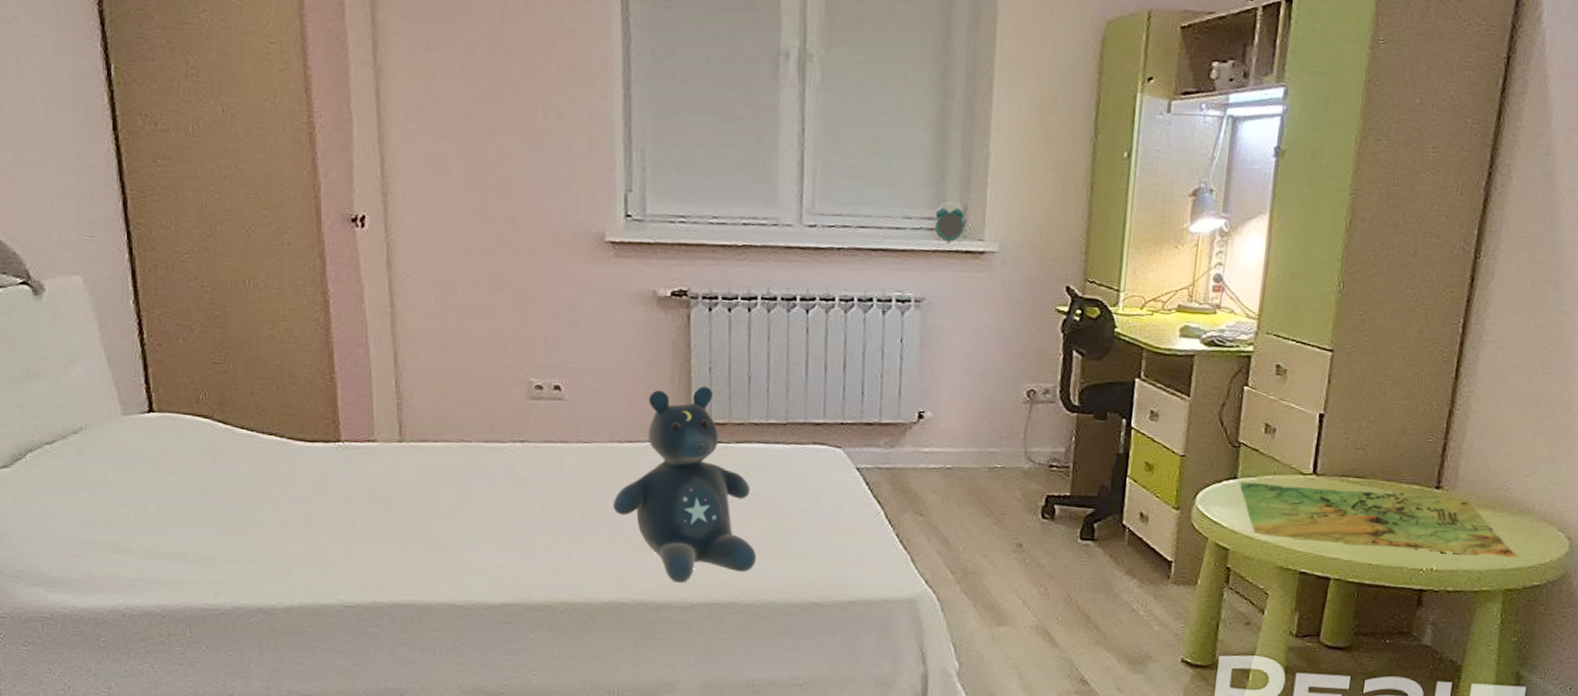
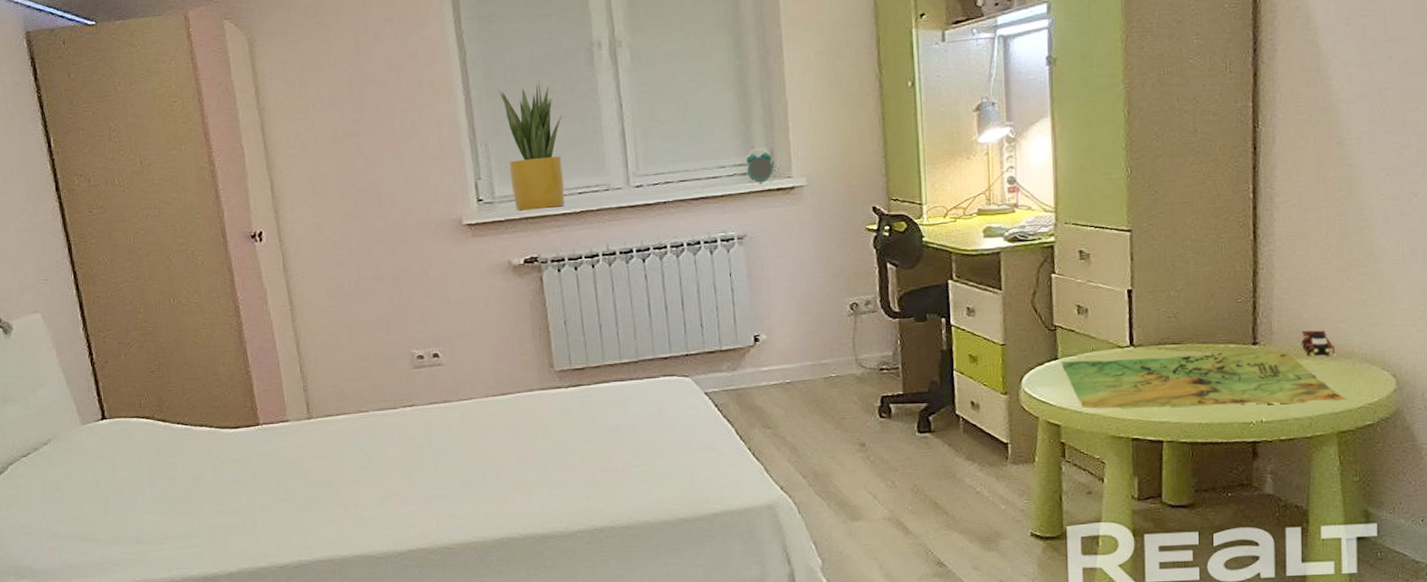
stuffed bear: present [612,385,757,583] -> none [494,337,626,514]
planter: none [663,86,735,237] -> present [498,81,565,211]
toy car: none [1483,481,1517,510] -> present [1301,330,1336,357]

